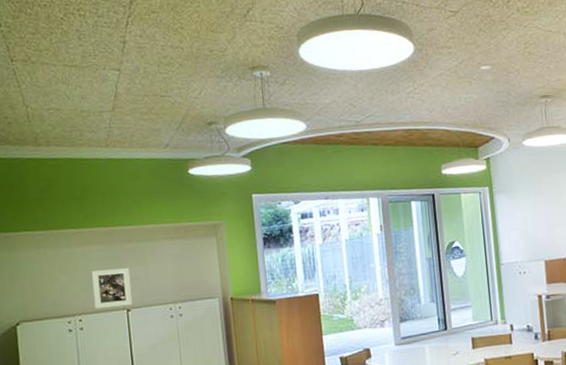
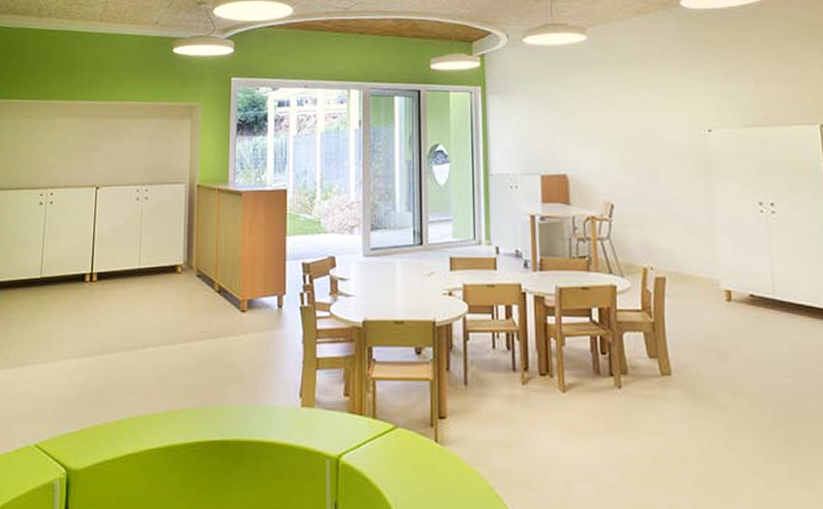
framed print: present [91,268,133,309] -> none [67,143,105,183]

